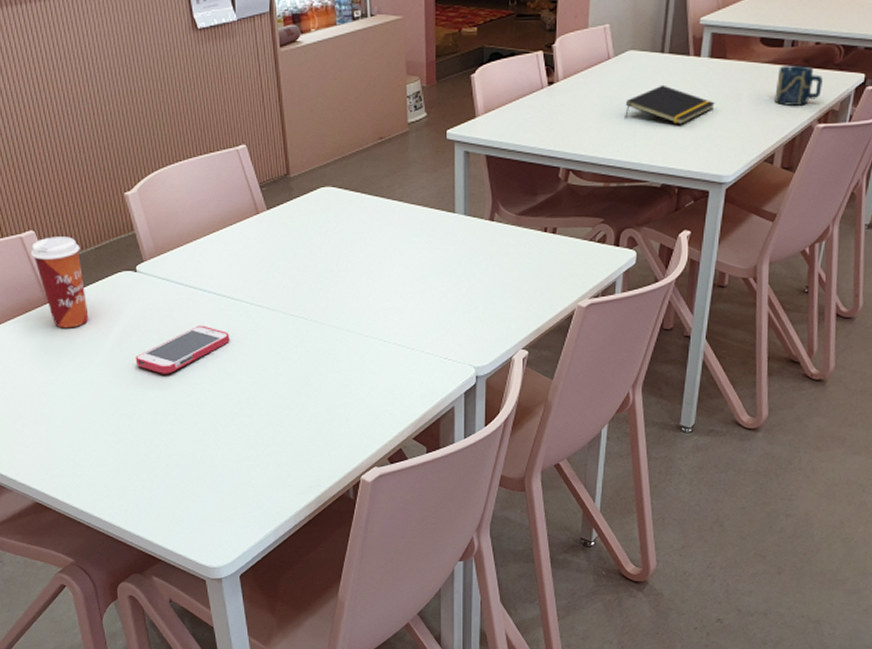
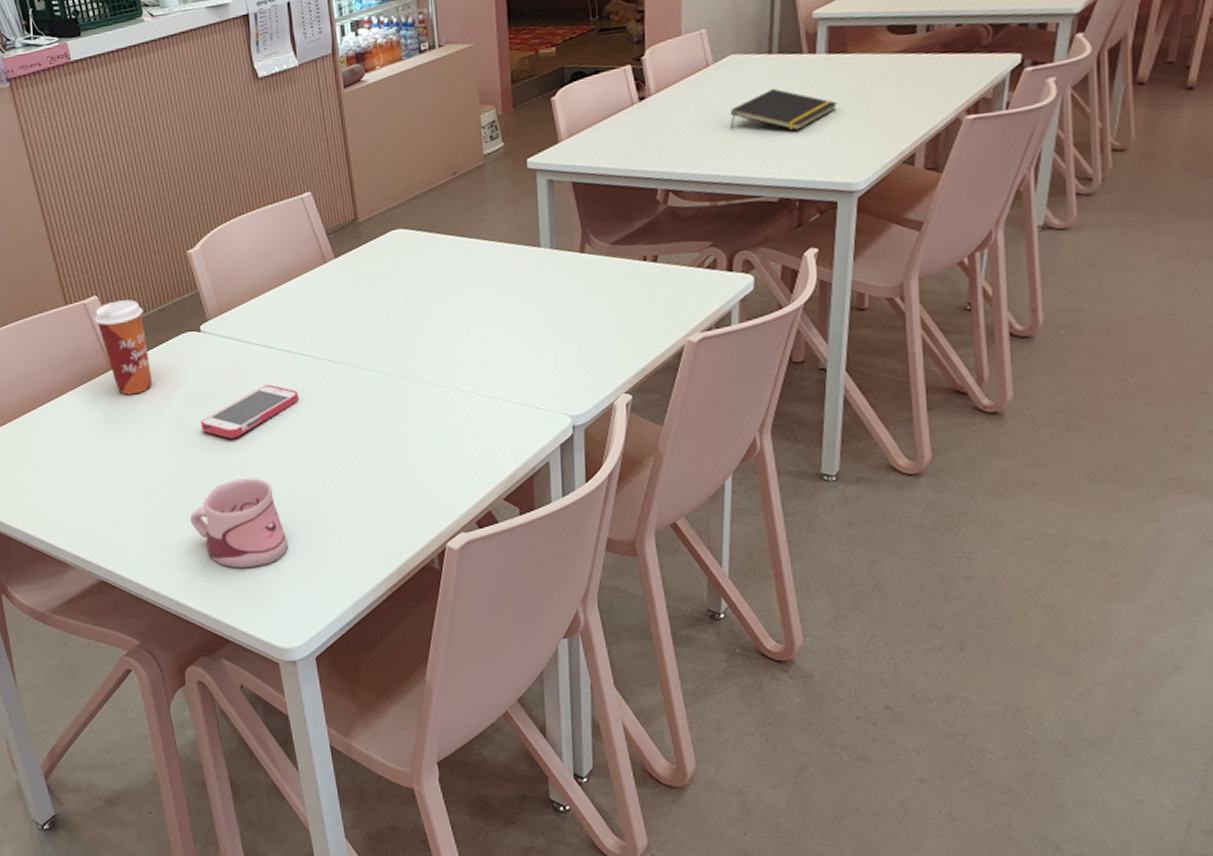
mug: none [124,412,217,495] -> present [190,478,289,569]
cup: present [774,65,823,106] -> none [910,51,969,99]

